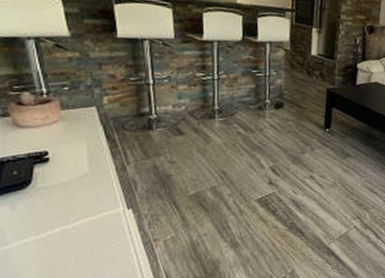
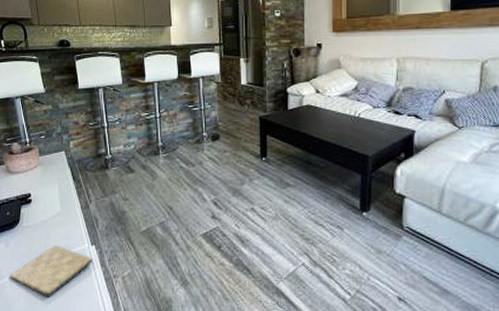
cutting board: none [18,208,128,263] -> present [10,245,92,297]

